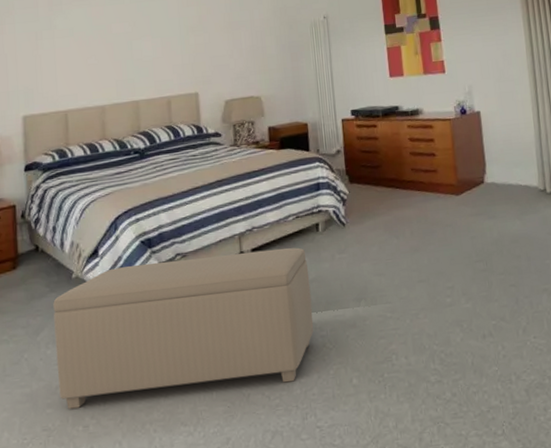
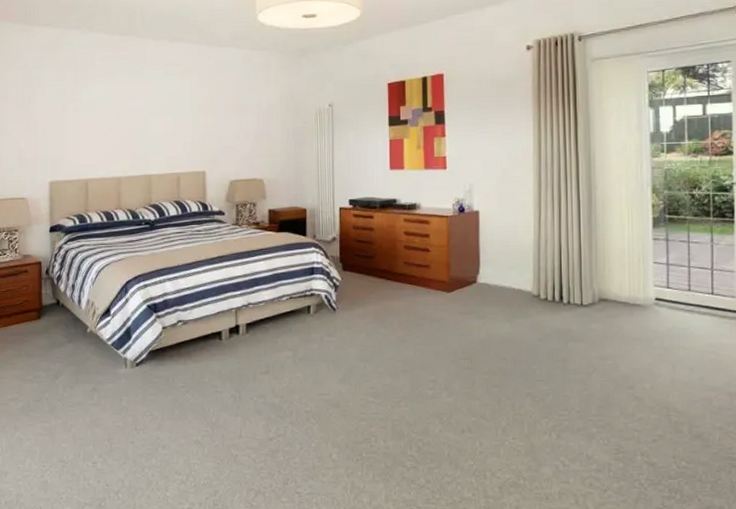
ottoman: present [53,247,314,409] -> none [70,325,300,449]

